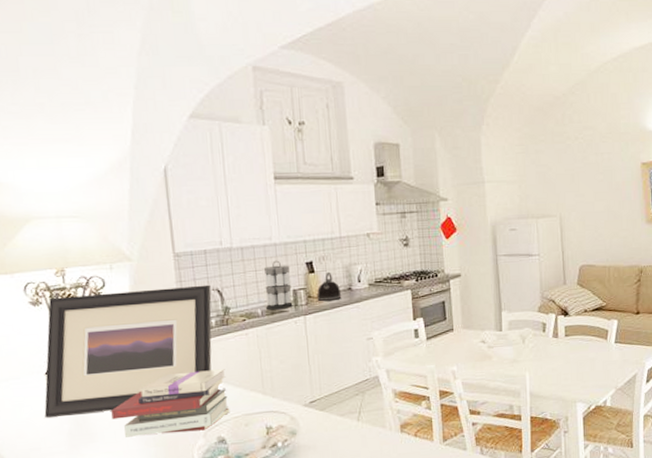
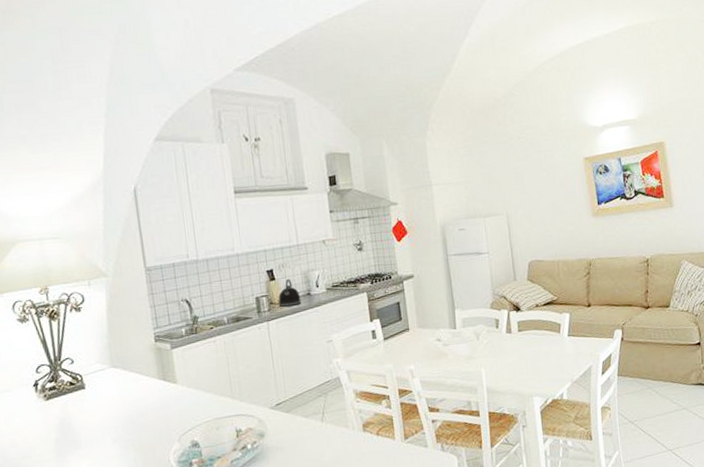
picture frame: present [44,284,212,418] -> none [33,296,183,427]
books: present [111,369,230,437] -> none [93,375,202,444]
spice rack: present [264,260,293,310] -> none [228,270,257,318]

